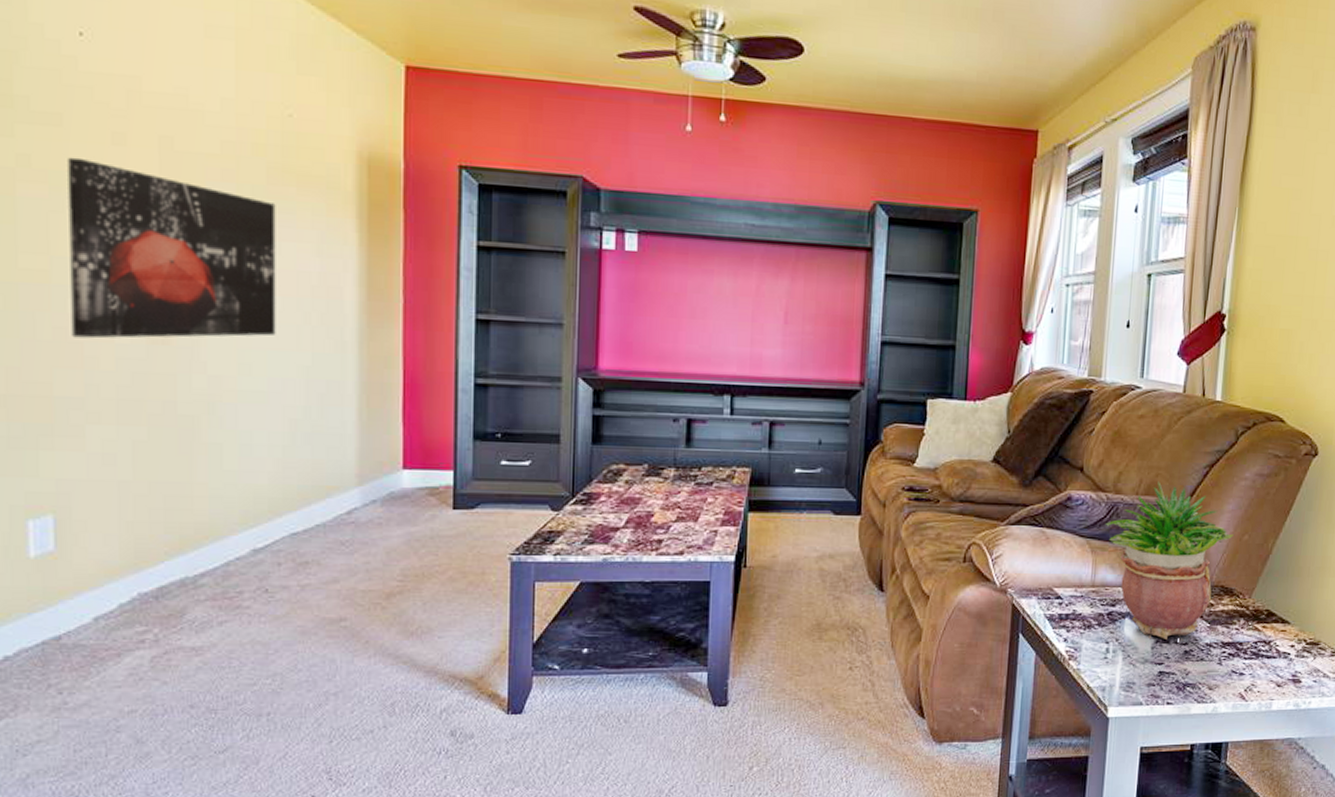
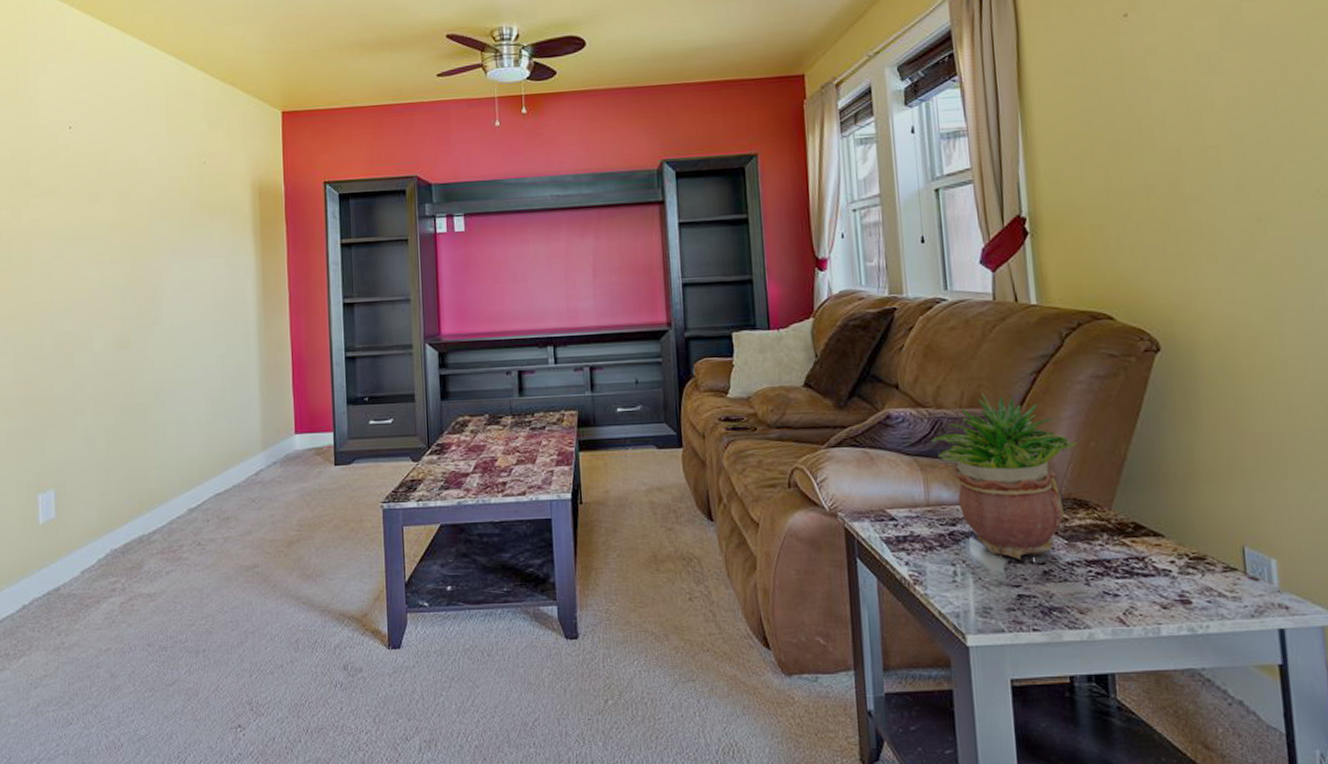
wall art: present [68,157,276,339] -> none [62,216,200,350]

